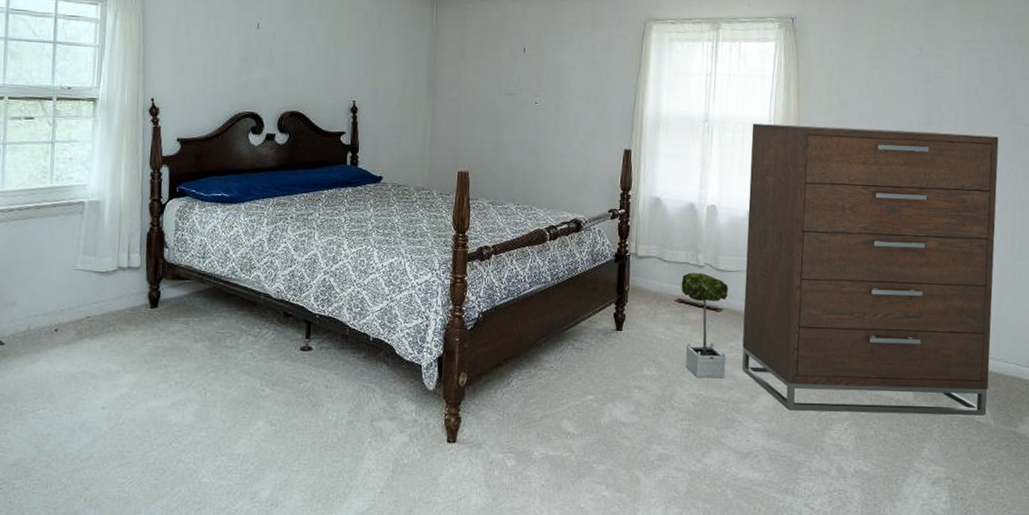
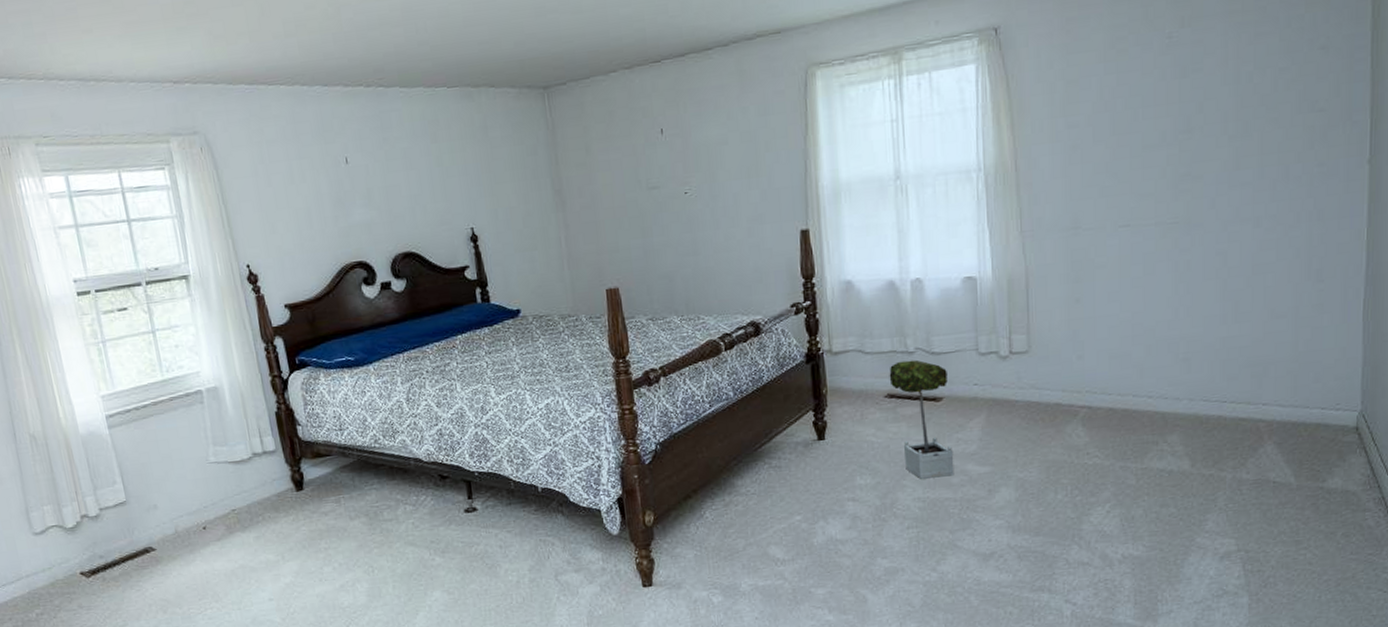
dresser: present [742,123,999,416] -> none [956,132,1286,500]

